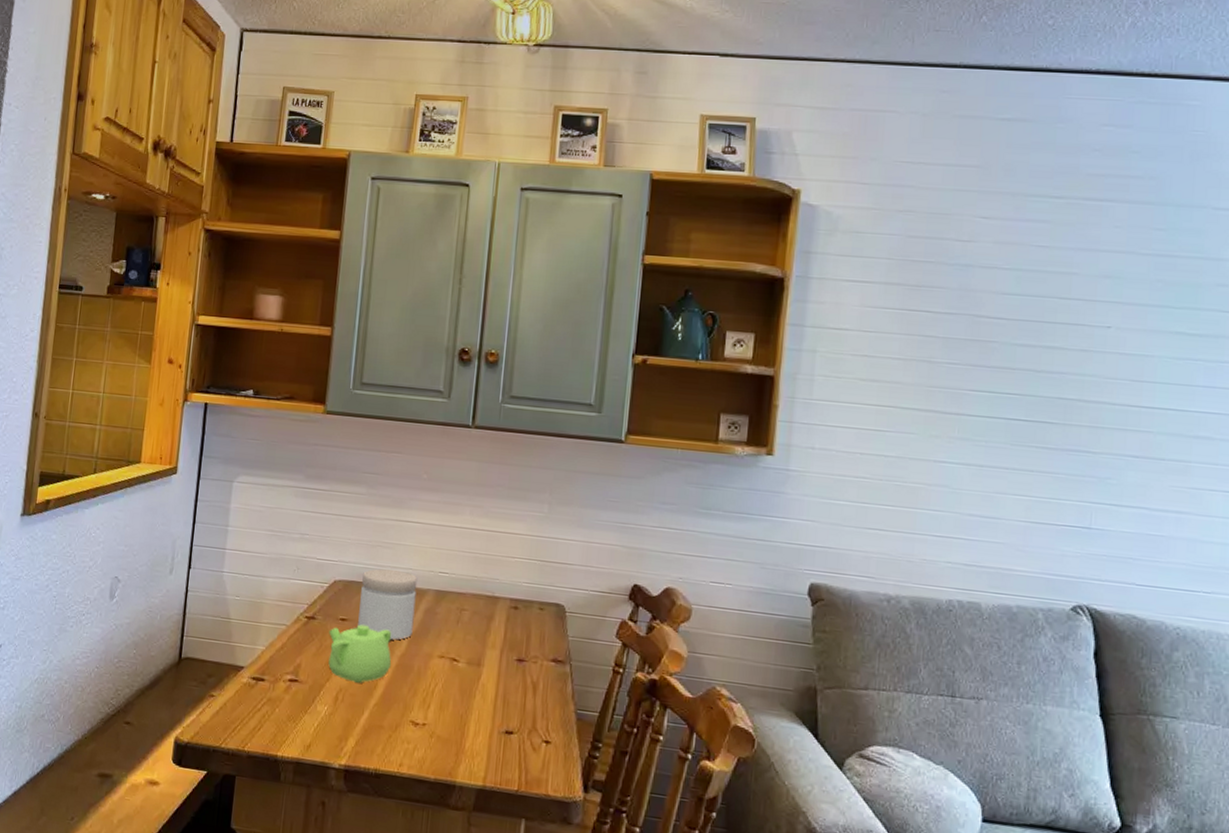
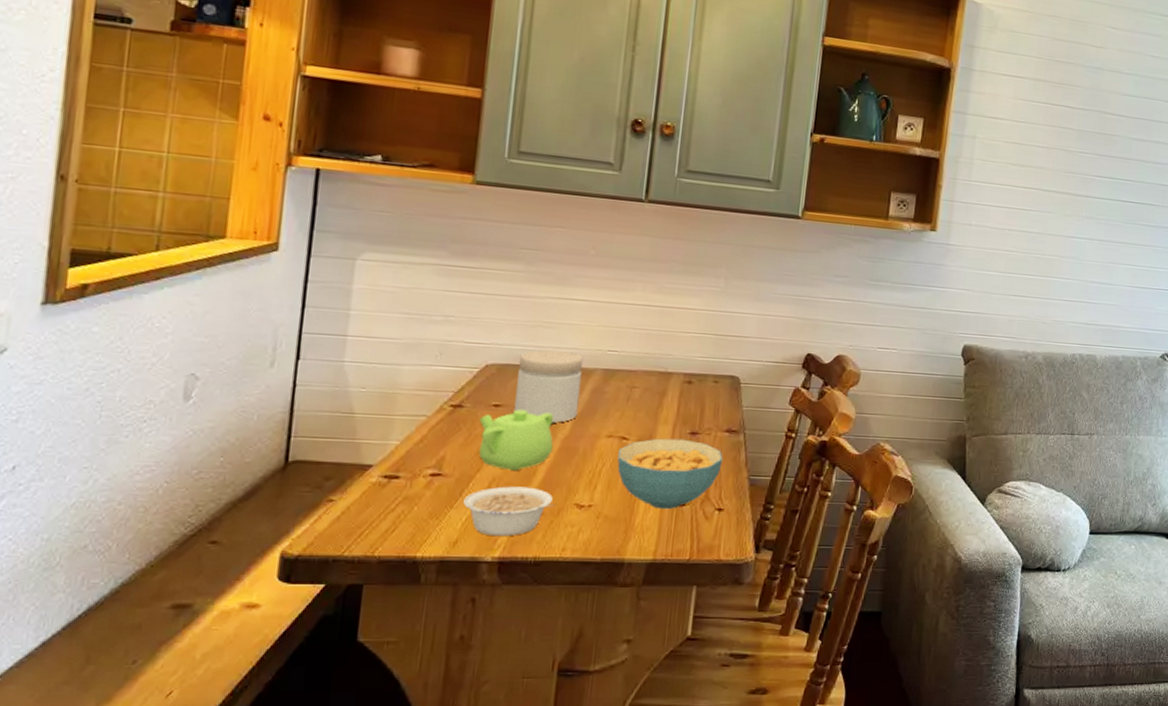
legume: none [315,697,394,746] -> present [463,486,557,537]
cereal bowl: none [448,662,550,737] -> present [617,438,723,510]

